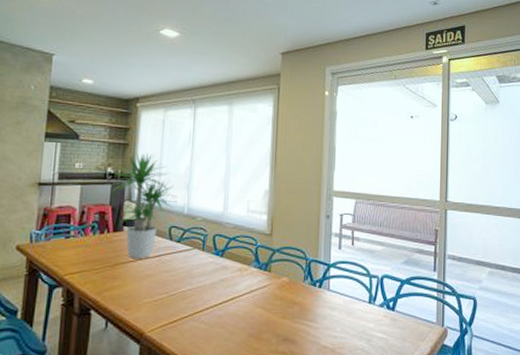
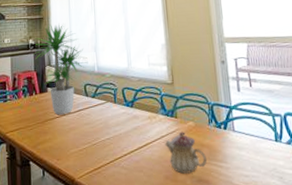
teapot: none [253,286,296,332] -> present [165,131,207,174]

